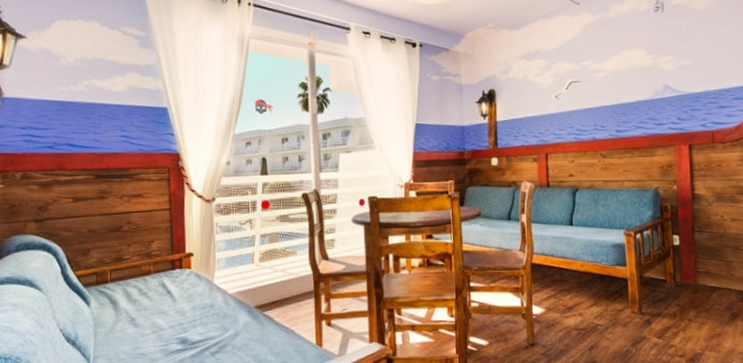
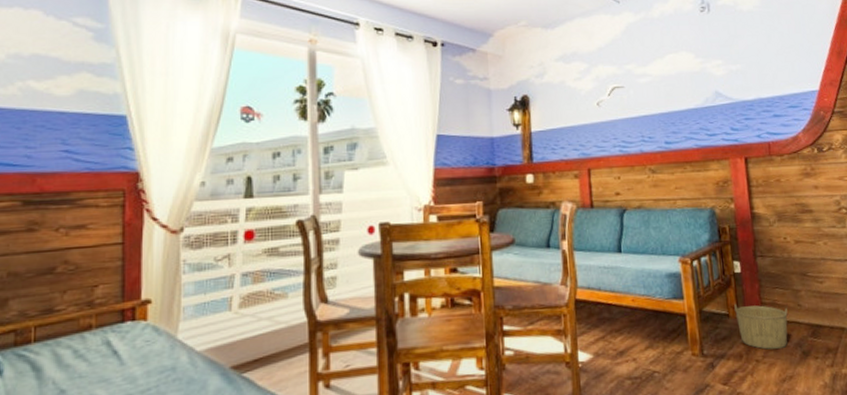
basket: none [672,272,720,311] -> present [734,305,788,350]

